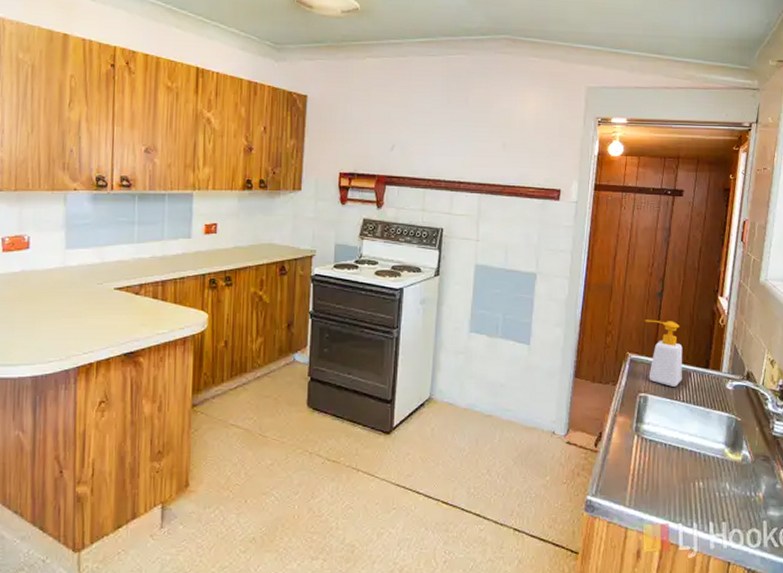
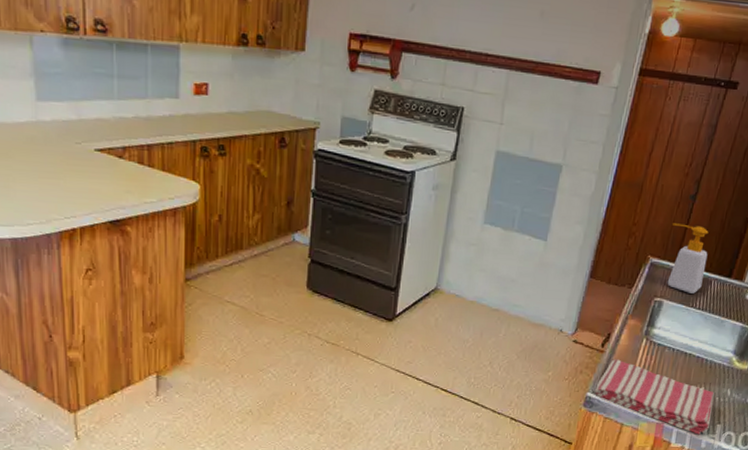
dish towel: none [593,458,714,535] -> present [594,359,714,435]

